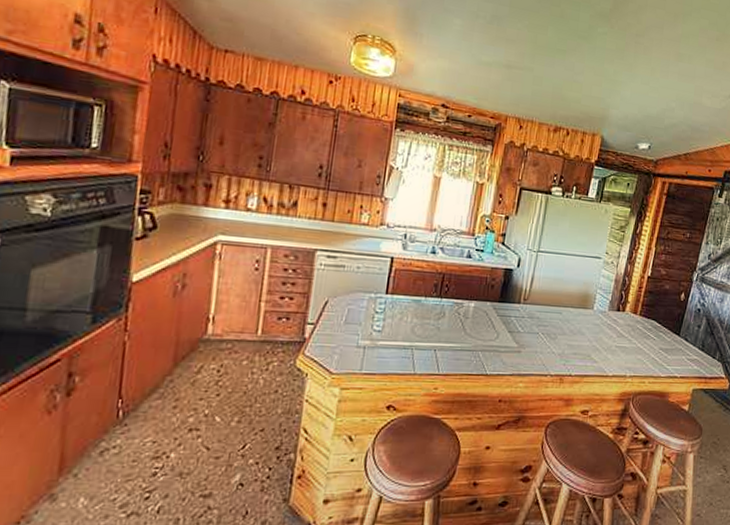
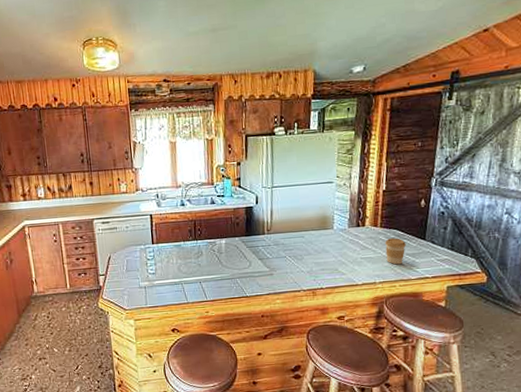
coffee cup: none [640,329,661,359] -> present [385,238,406,265]

